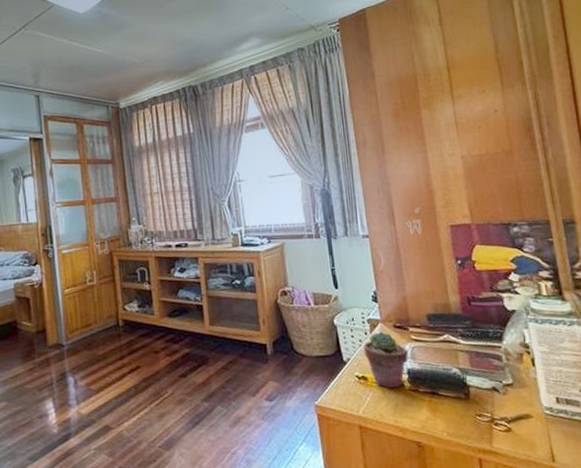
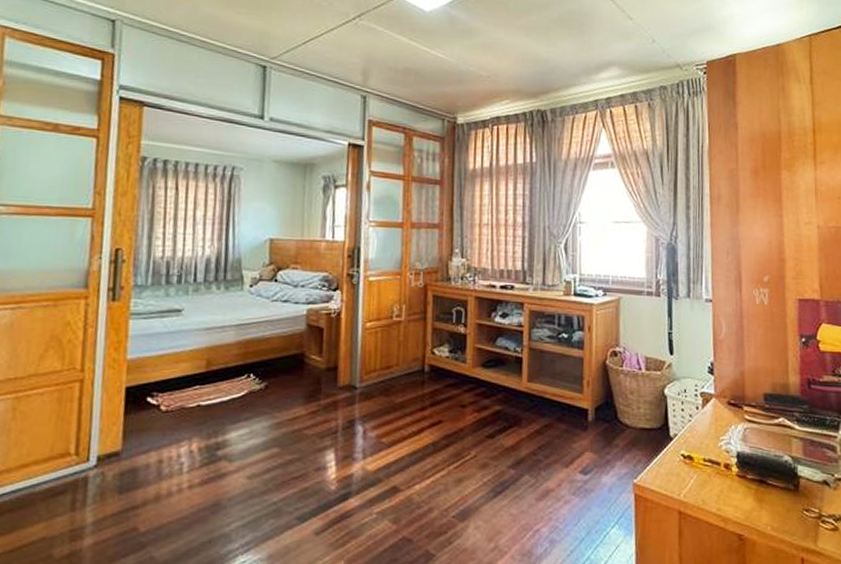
potted succulent: present [363,331,408,389] -> none [693,407,739,472]

